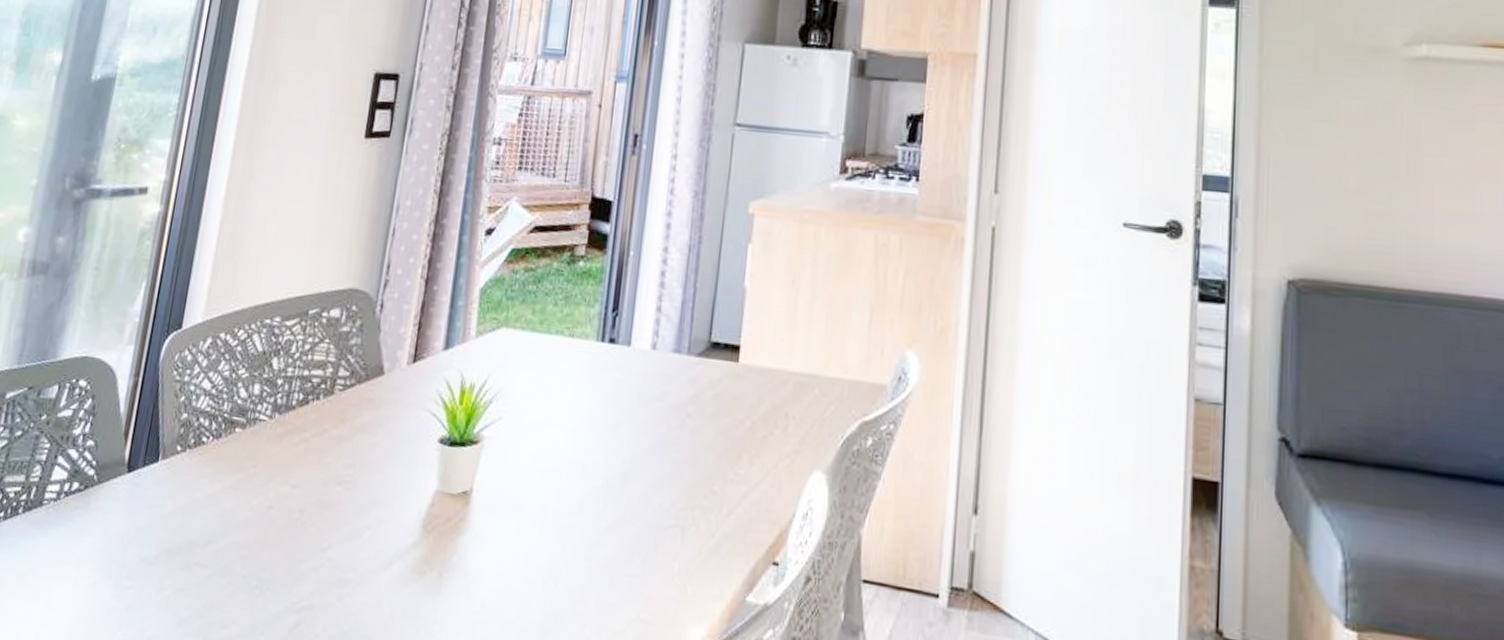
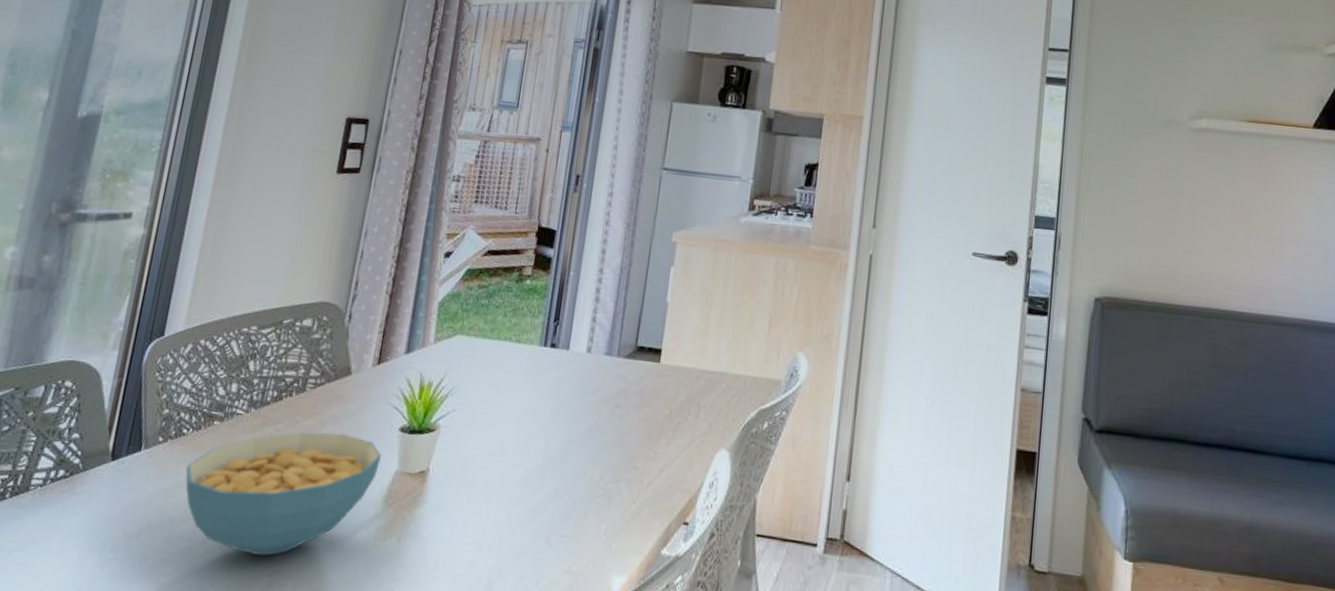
cereal bowl: none [205,442,419,589] -> present [185,432,382,556]

